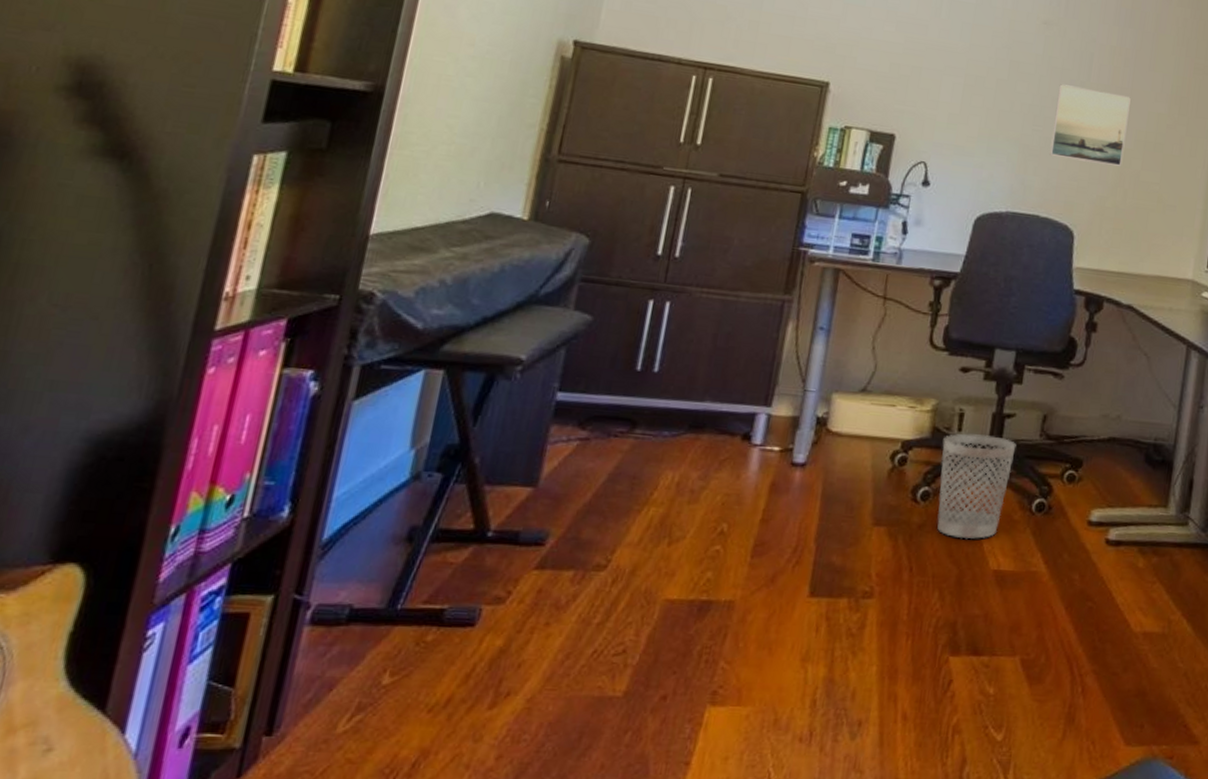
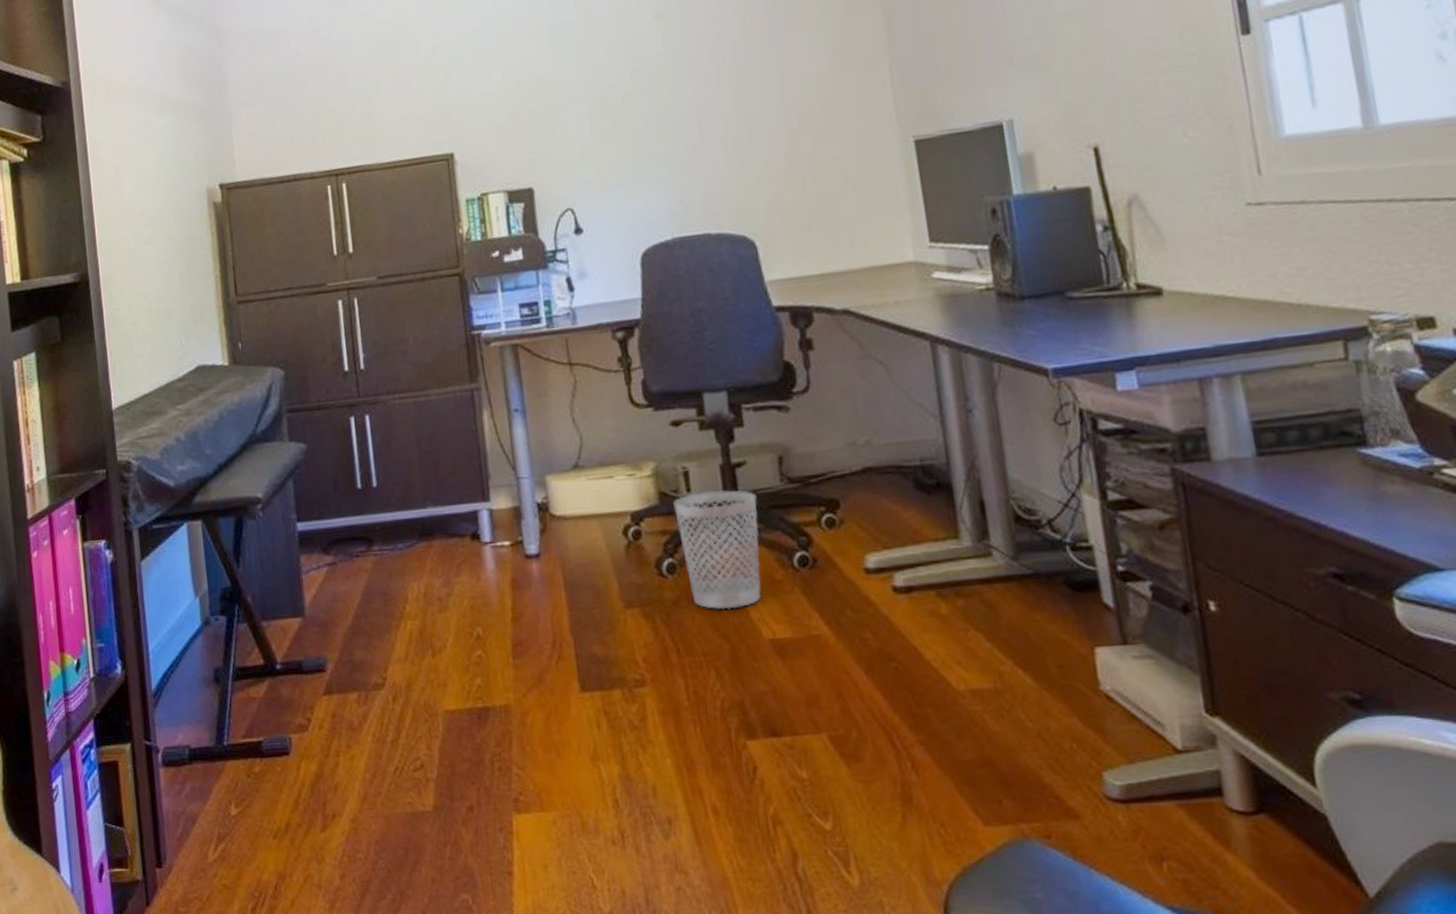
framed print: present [1049,84,1131,167] -> none [692,68,790,162]

